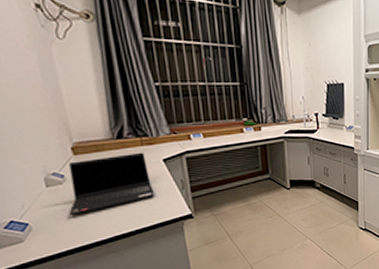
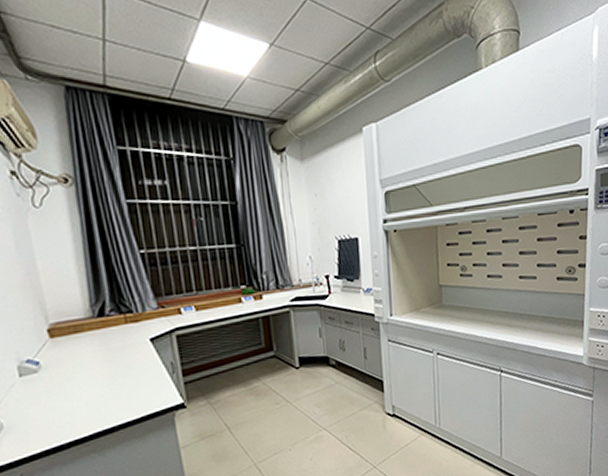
laptop computer: present [69,152,156,216] -> none [44,331,142,410]

